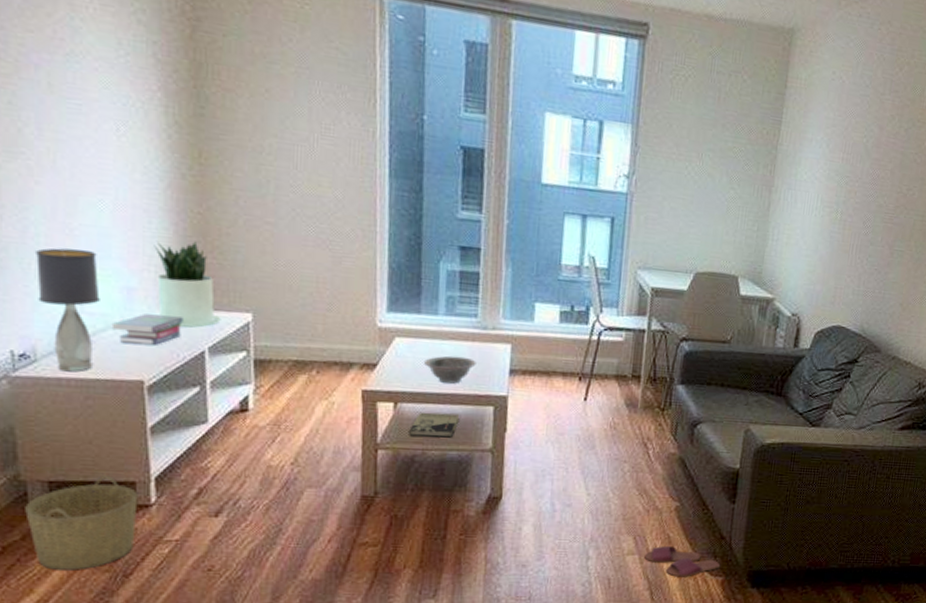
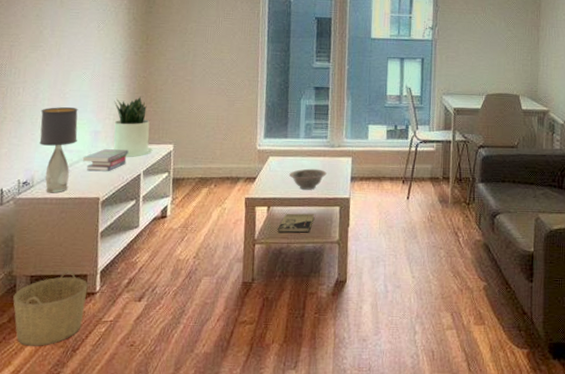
slippers: present [644,546,721,577] -> none [461,321,525,350]

